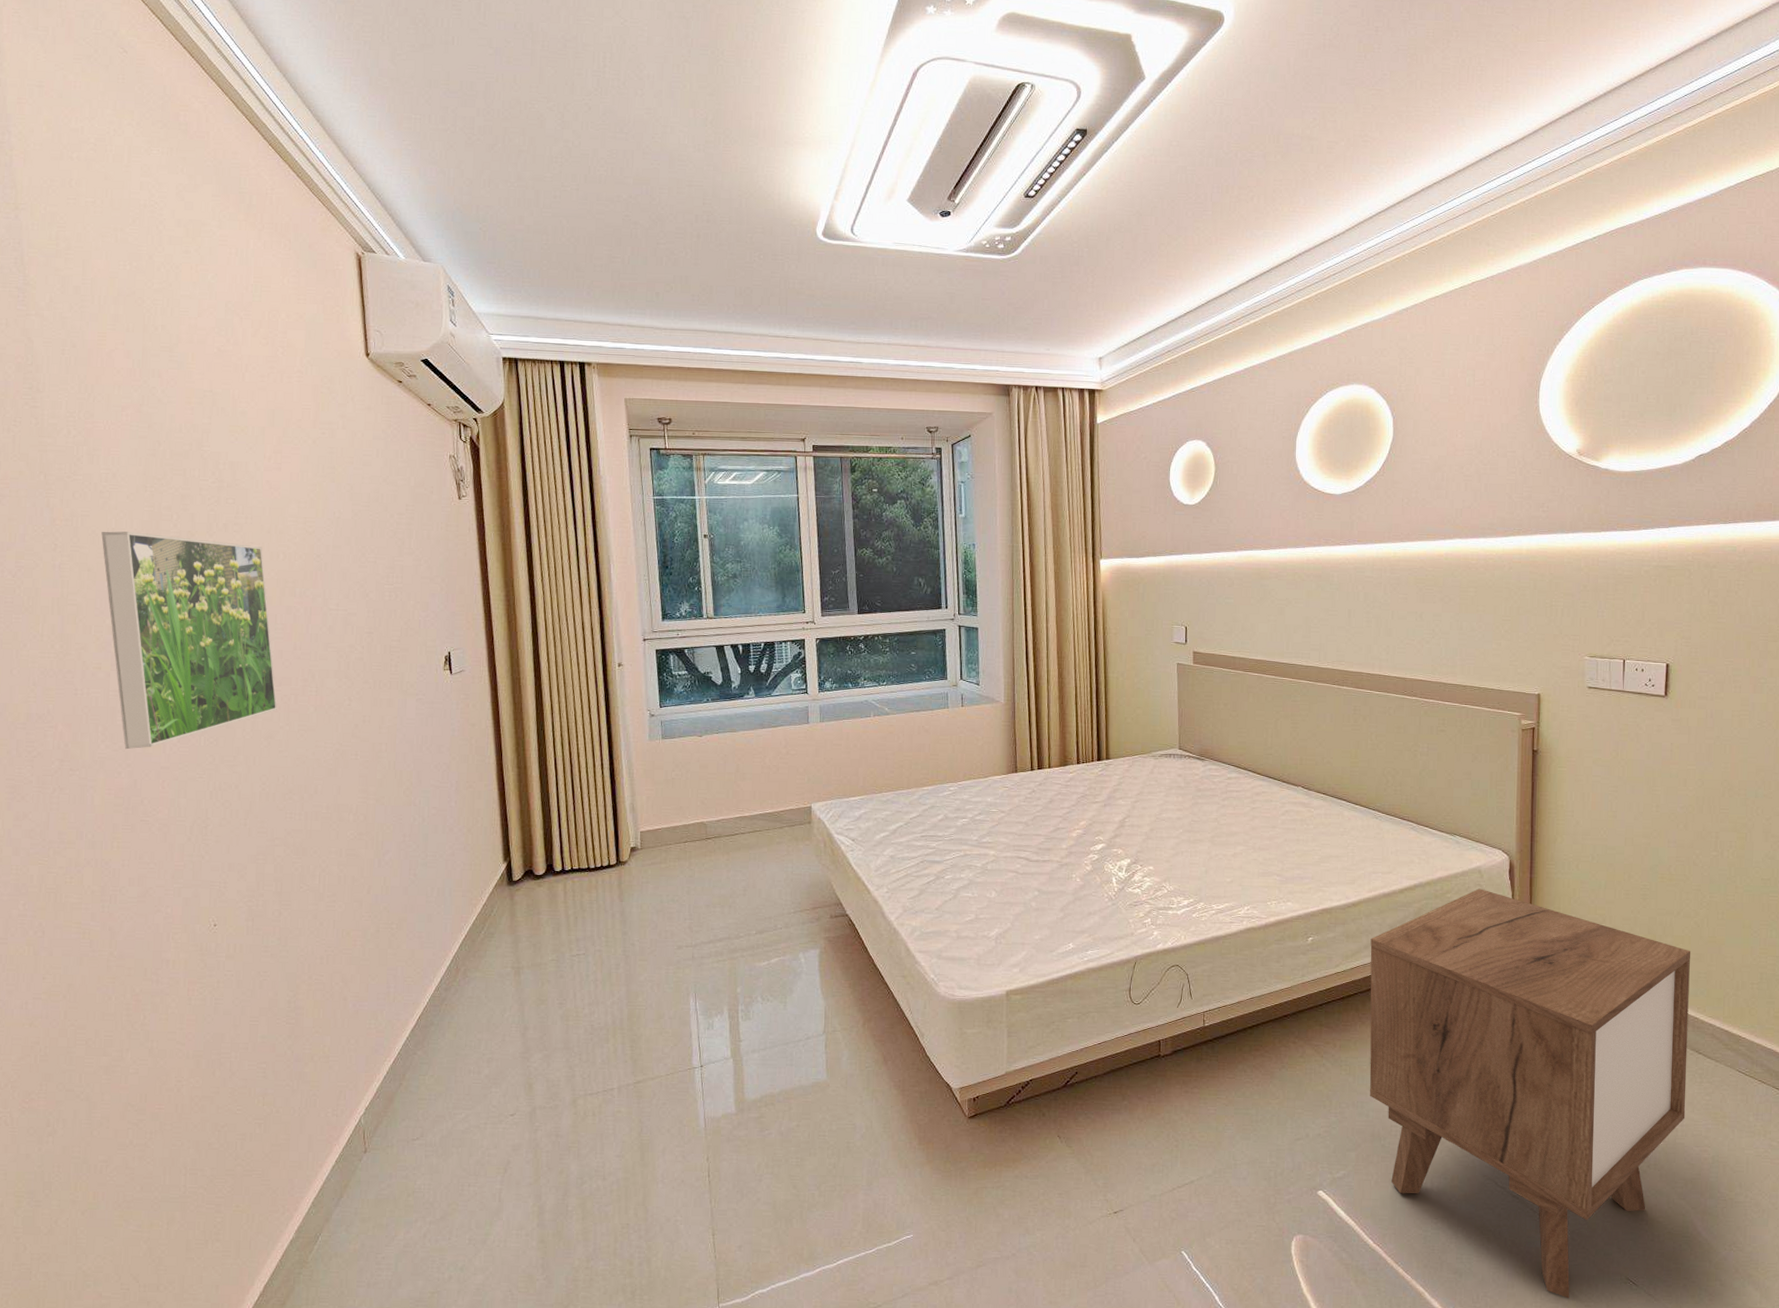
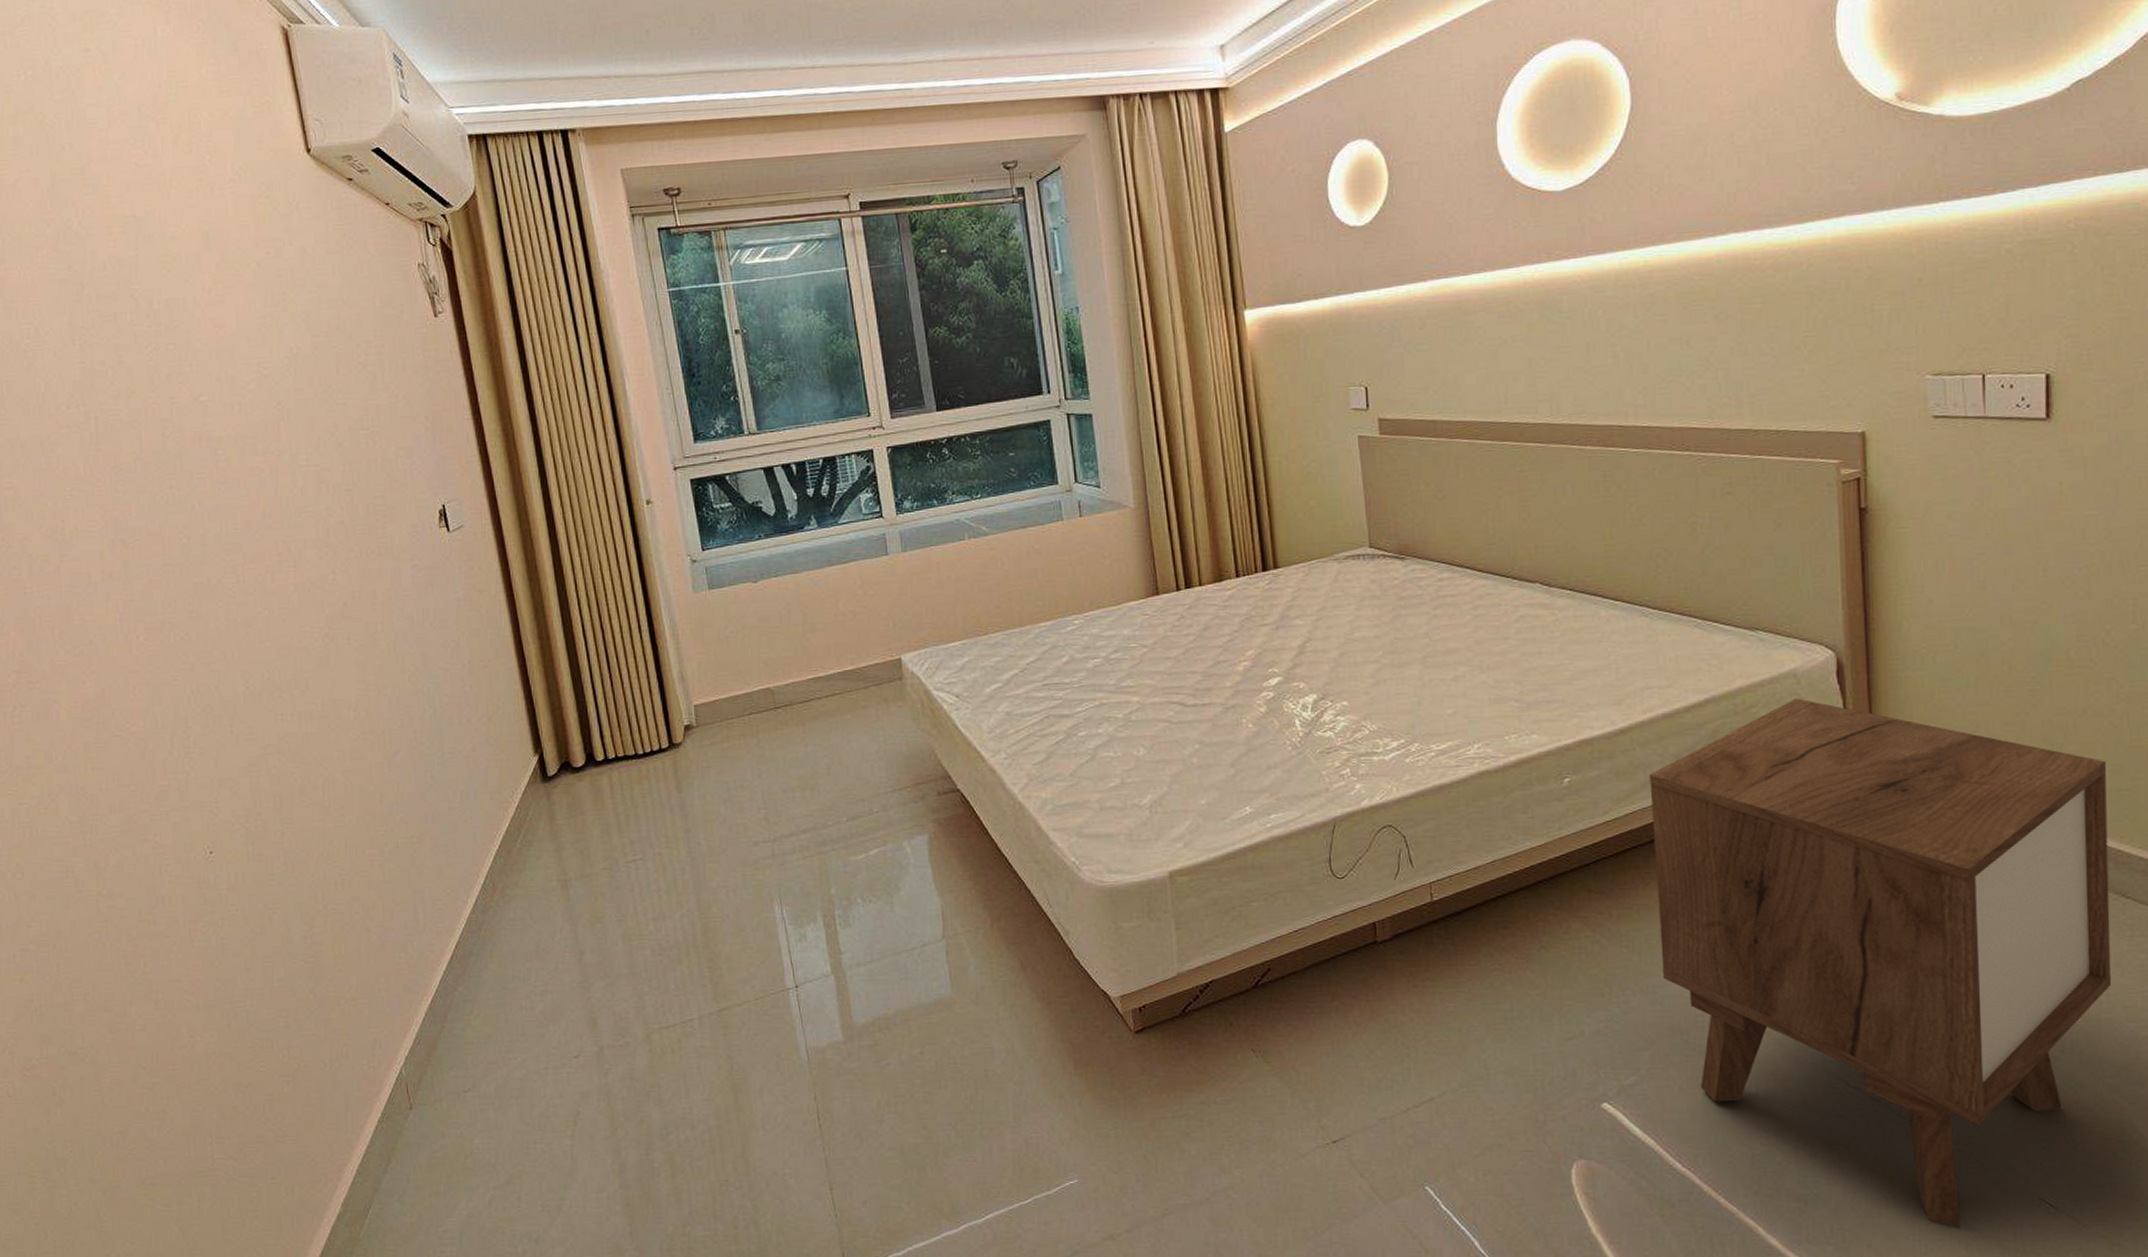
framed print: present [101,531,277,750] -> none [31,395,252,654]

